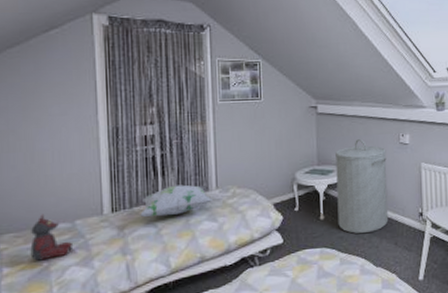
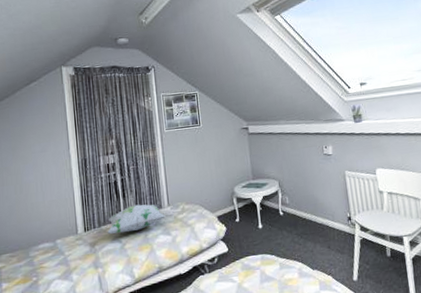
stuffed bear: present [30,214,72,261] -> none [22,236,55,276]
laundry hamper: present [336,139,389,234] -> none [267,153,320,240]

